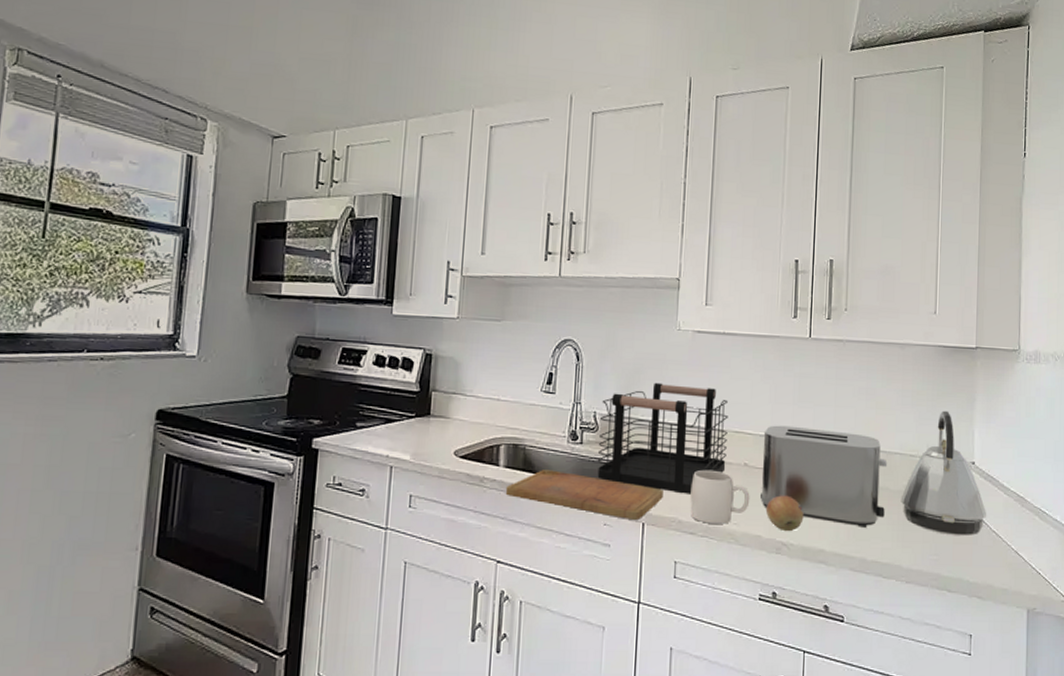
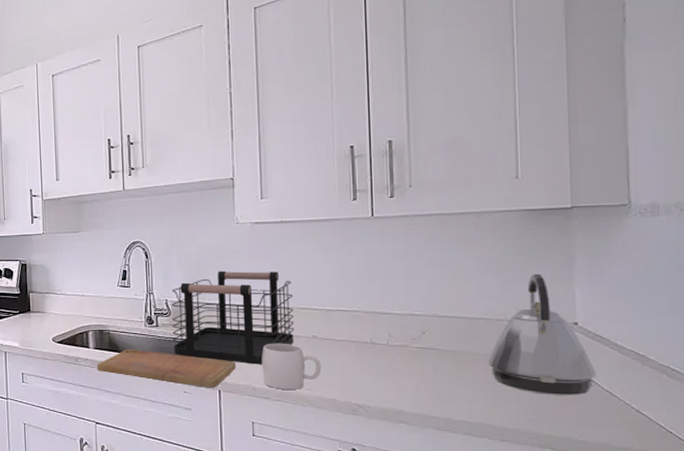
toaster: present [760,425,888,529] -> none [330,299,470,391]
fruit: present [765,495,804,532] -> none [338,362,379,395]

